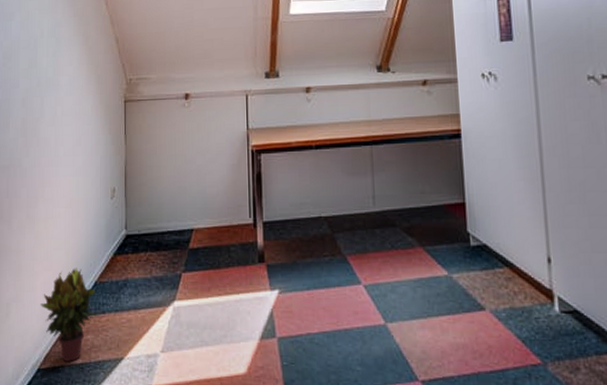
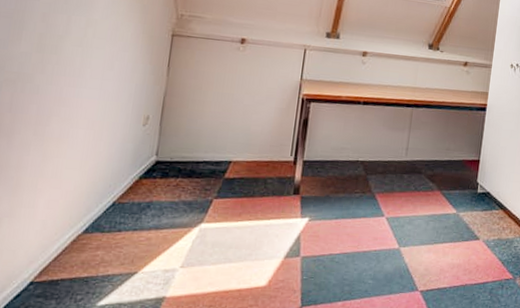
potted plant: present [41,268,96,362] -> none [41,188,113,275]

